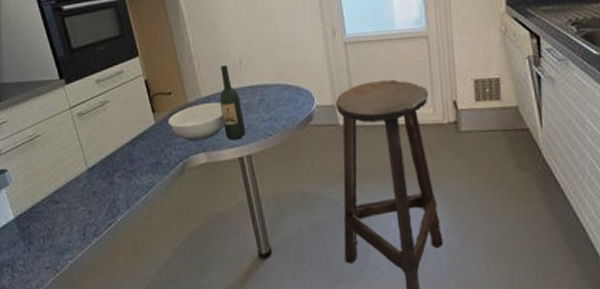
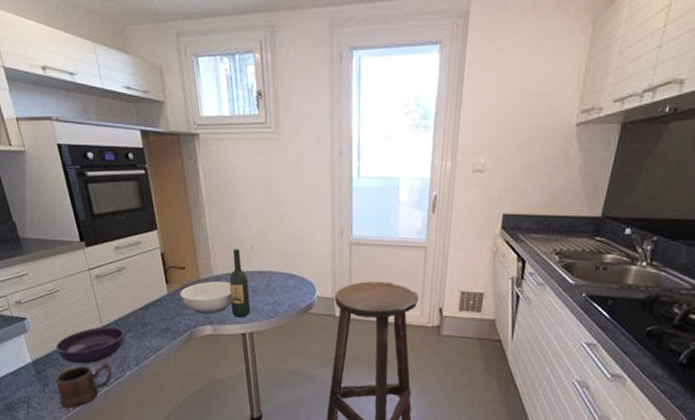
bowl: none [39,167,112,215] -> present [56,326,124,366]
mug: none [40,207,102,267] -> present [55,361,113,408]

